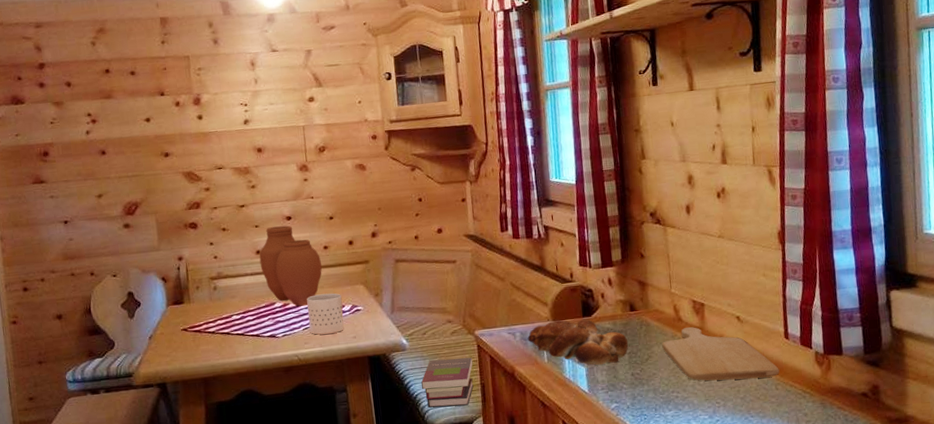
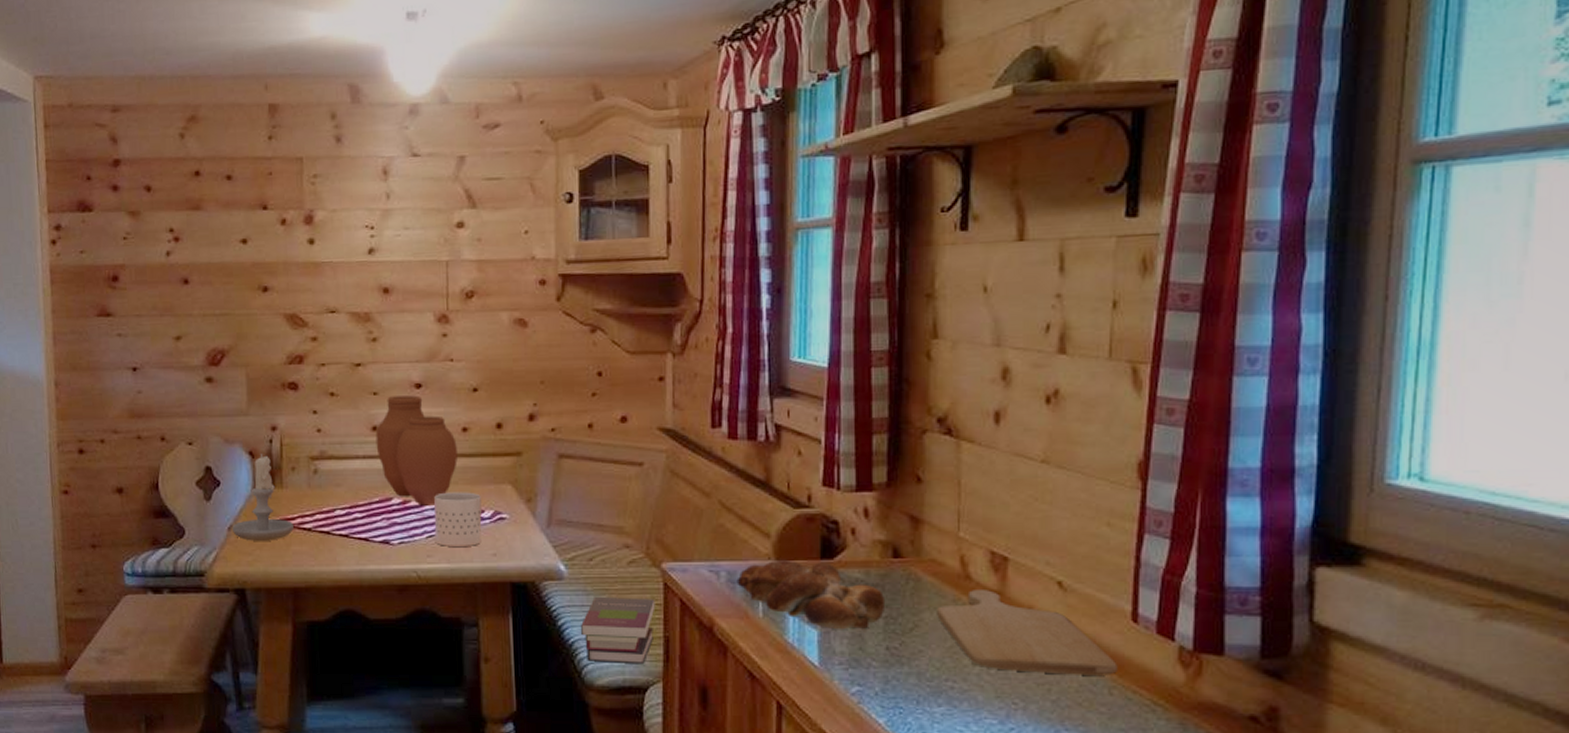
candle: none [152,278,201,346] -> present [232,453,294,541]

